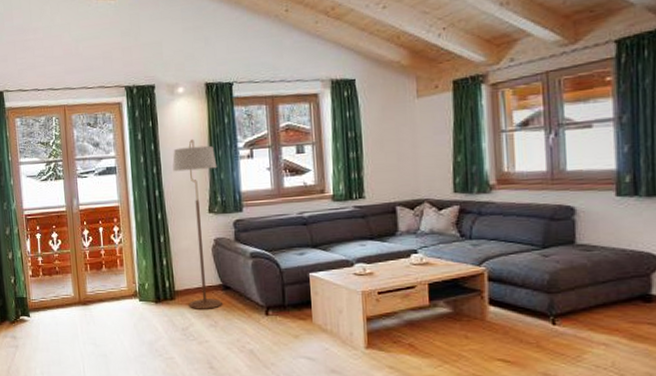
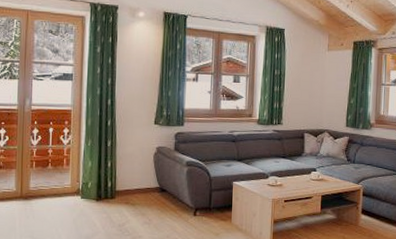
floor lamp: present [172,138,222,309] -> none [126,58,167,208]

